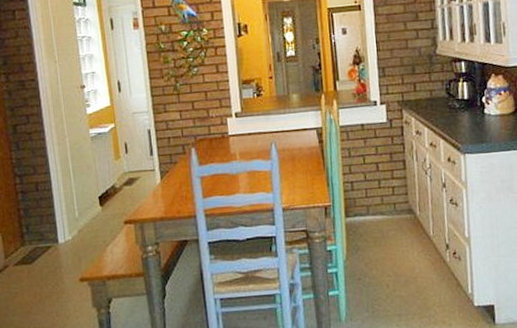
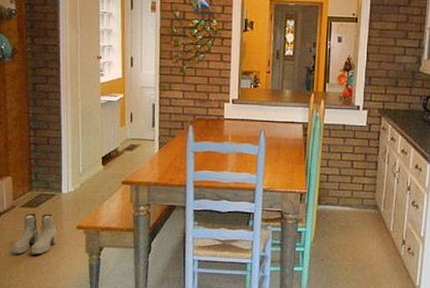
boots: none [9,269,59,320] -> present [12,213,56,255]

